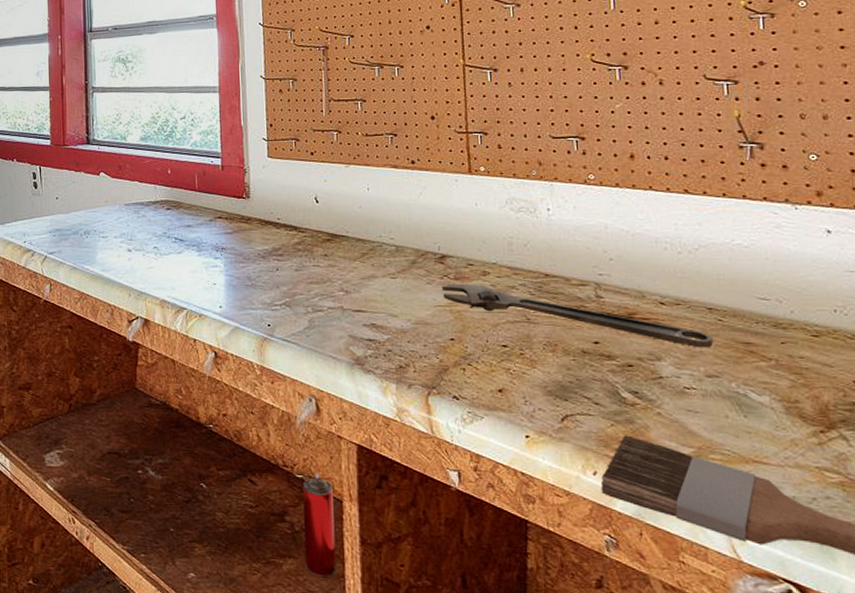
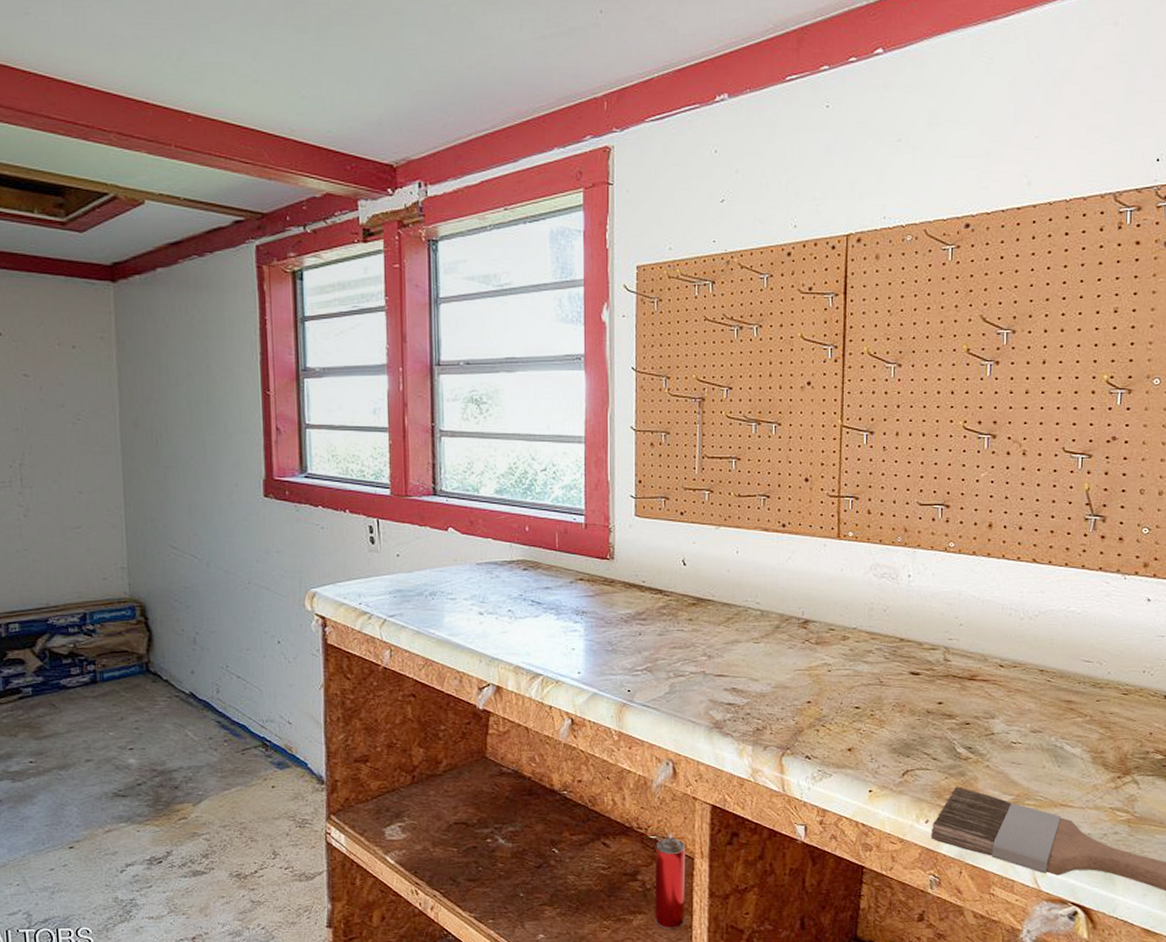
adjustable wrench: present [442,283,714,348] -> none [803,648,1041,707]

